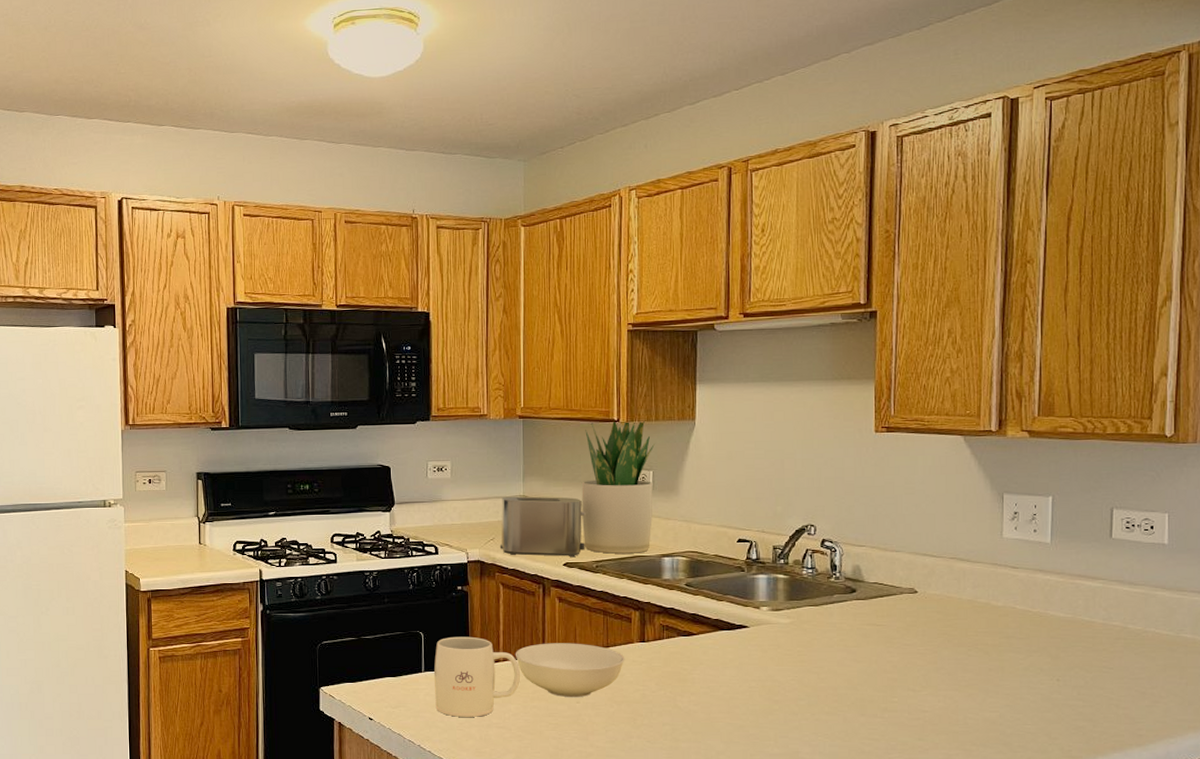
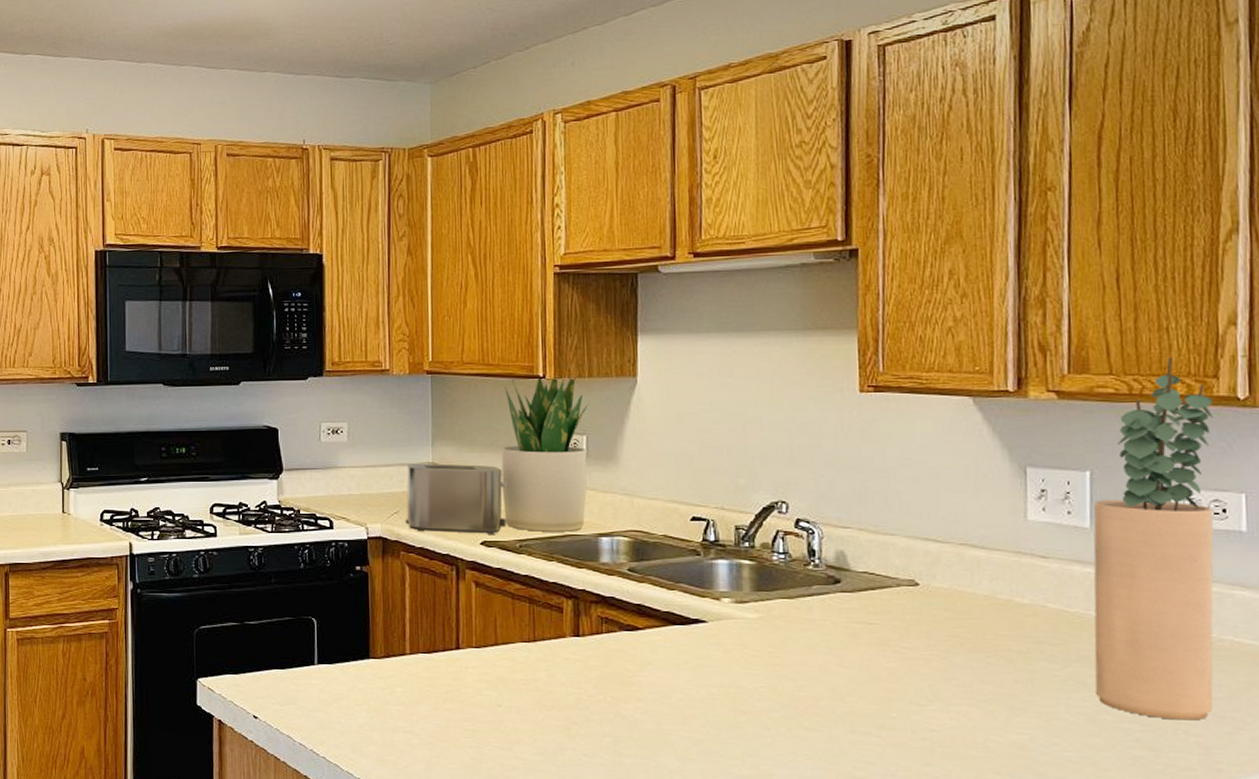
mug: present [433,636,521,717] -> none [328,624,431,719]
bowl: present [515,643,625,698] -> none [423,634,556,700]
vase: none [1049,402,1147,697] -> present [1093,357,1214,721]

